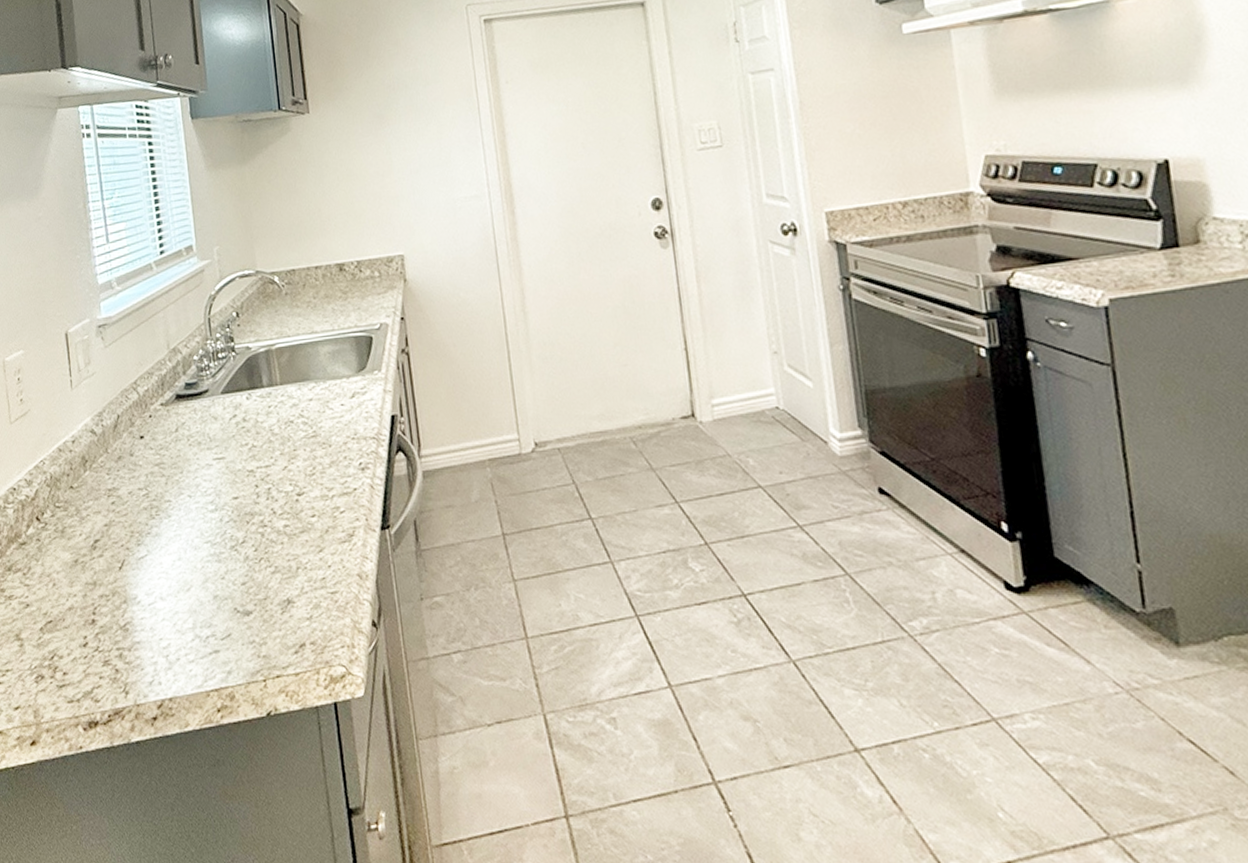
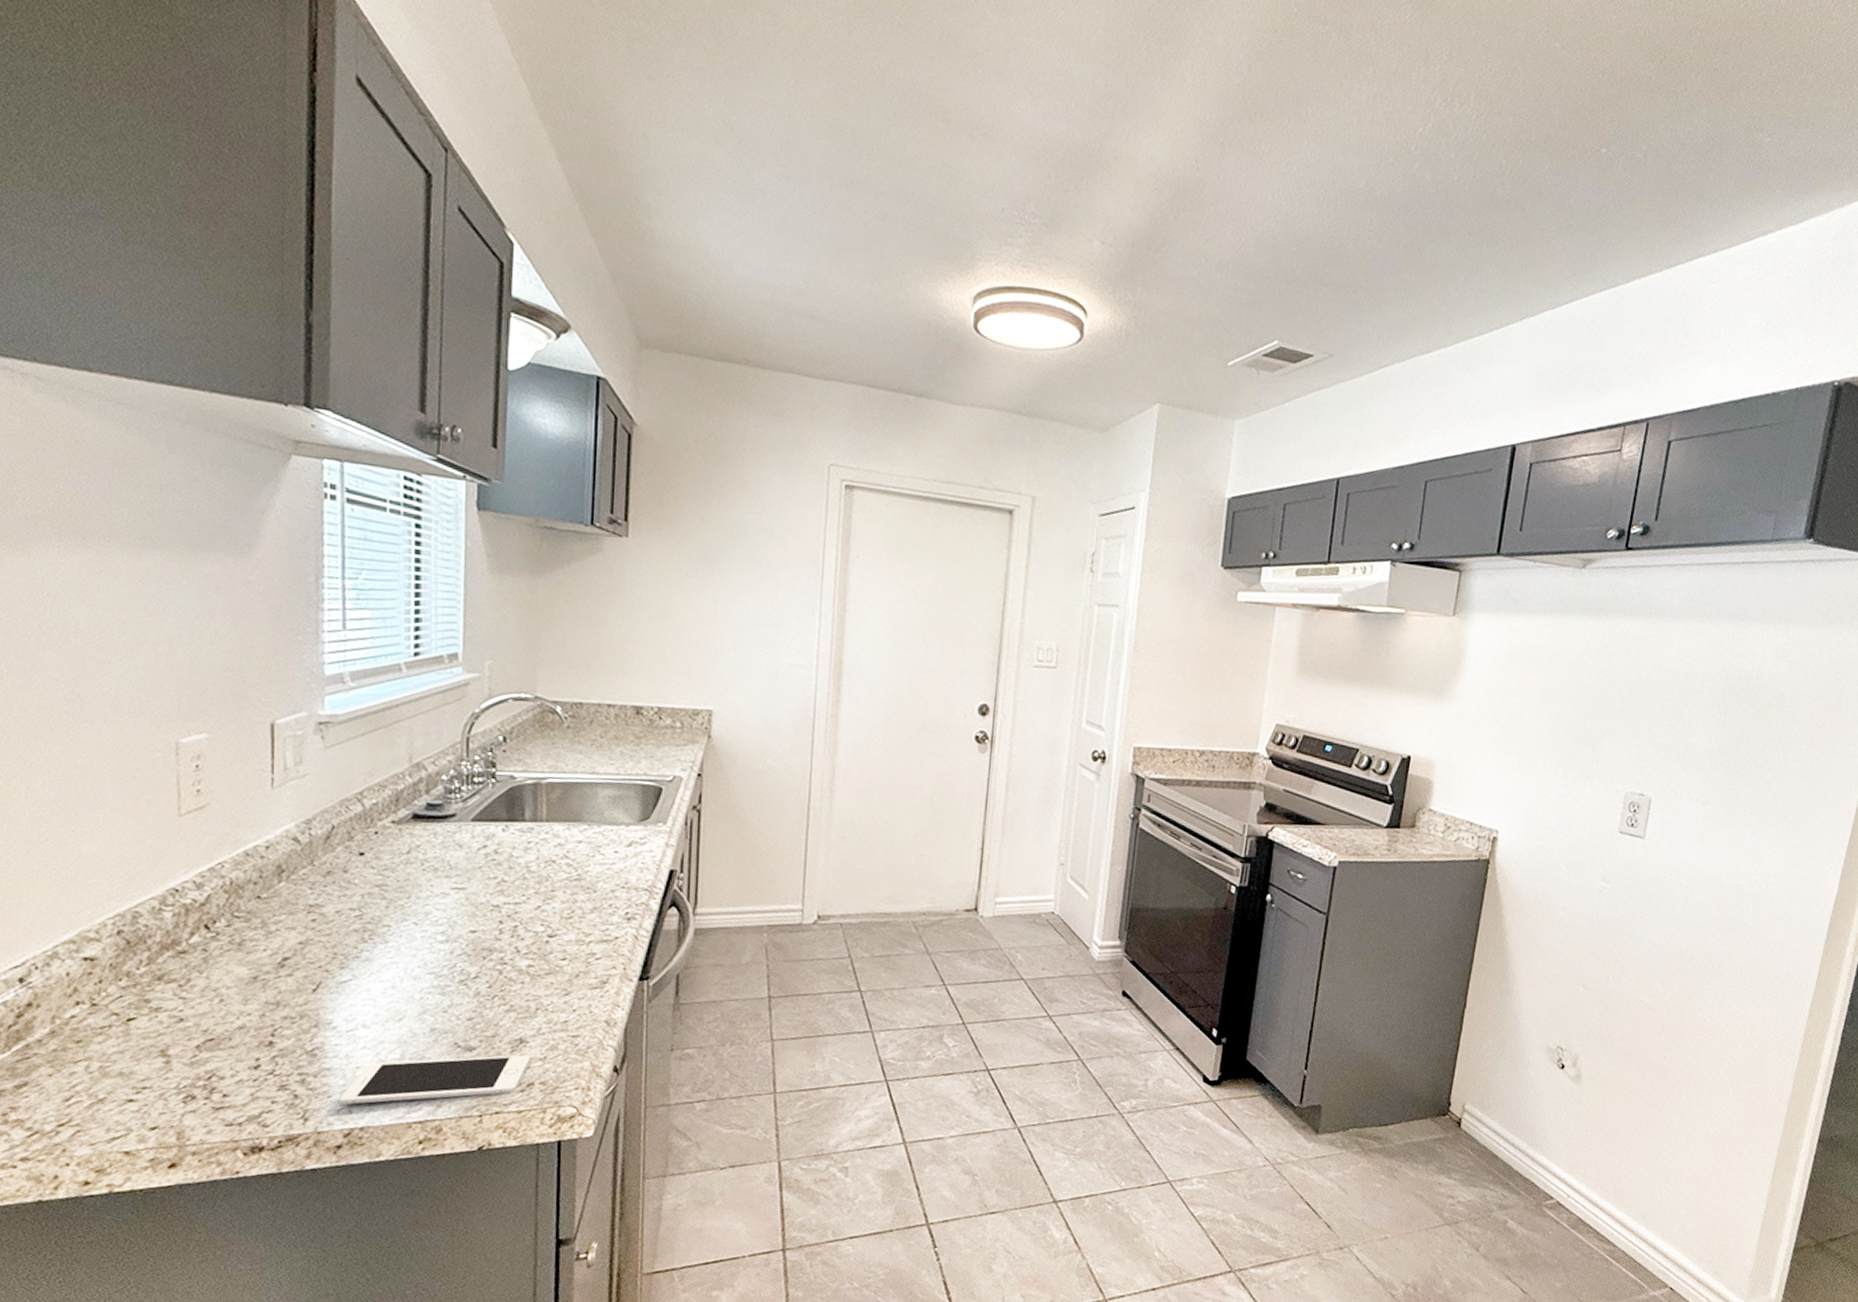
cell phone: none [150,615,299,677] -> present [339,1054,531,1105]

